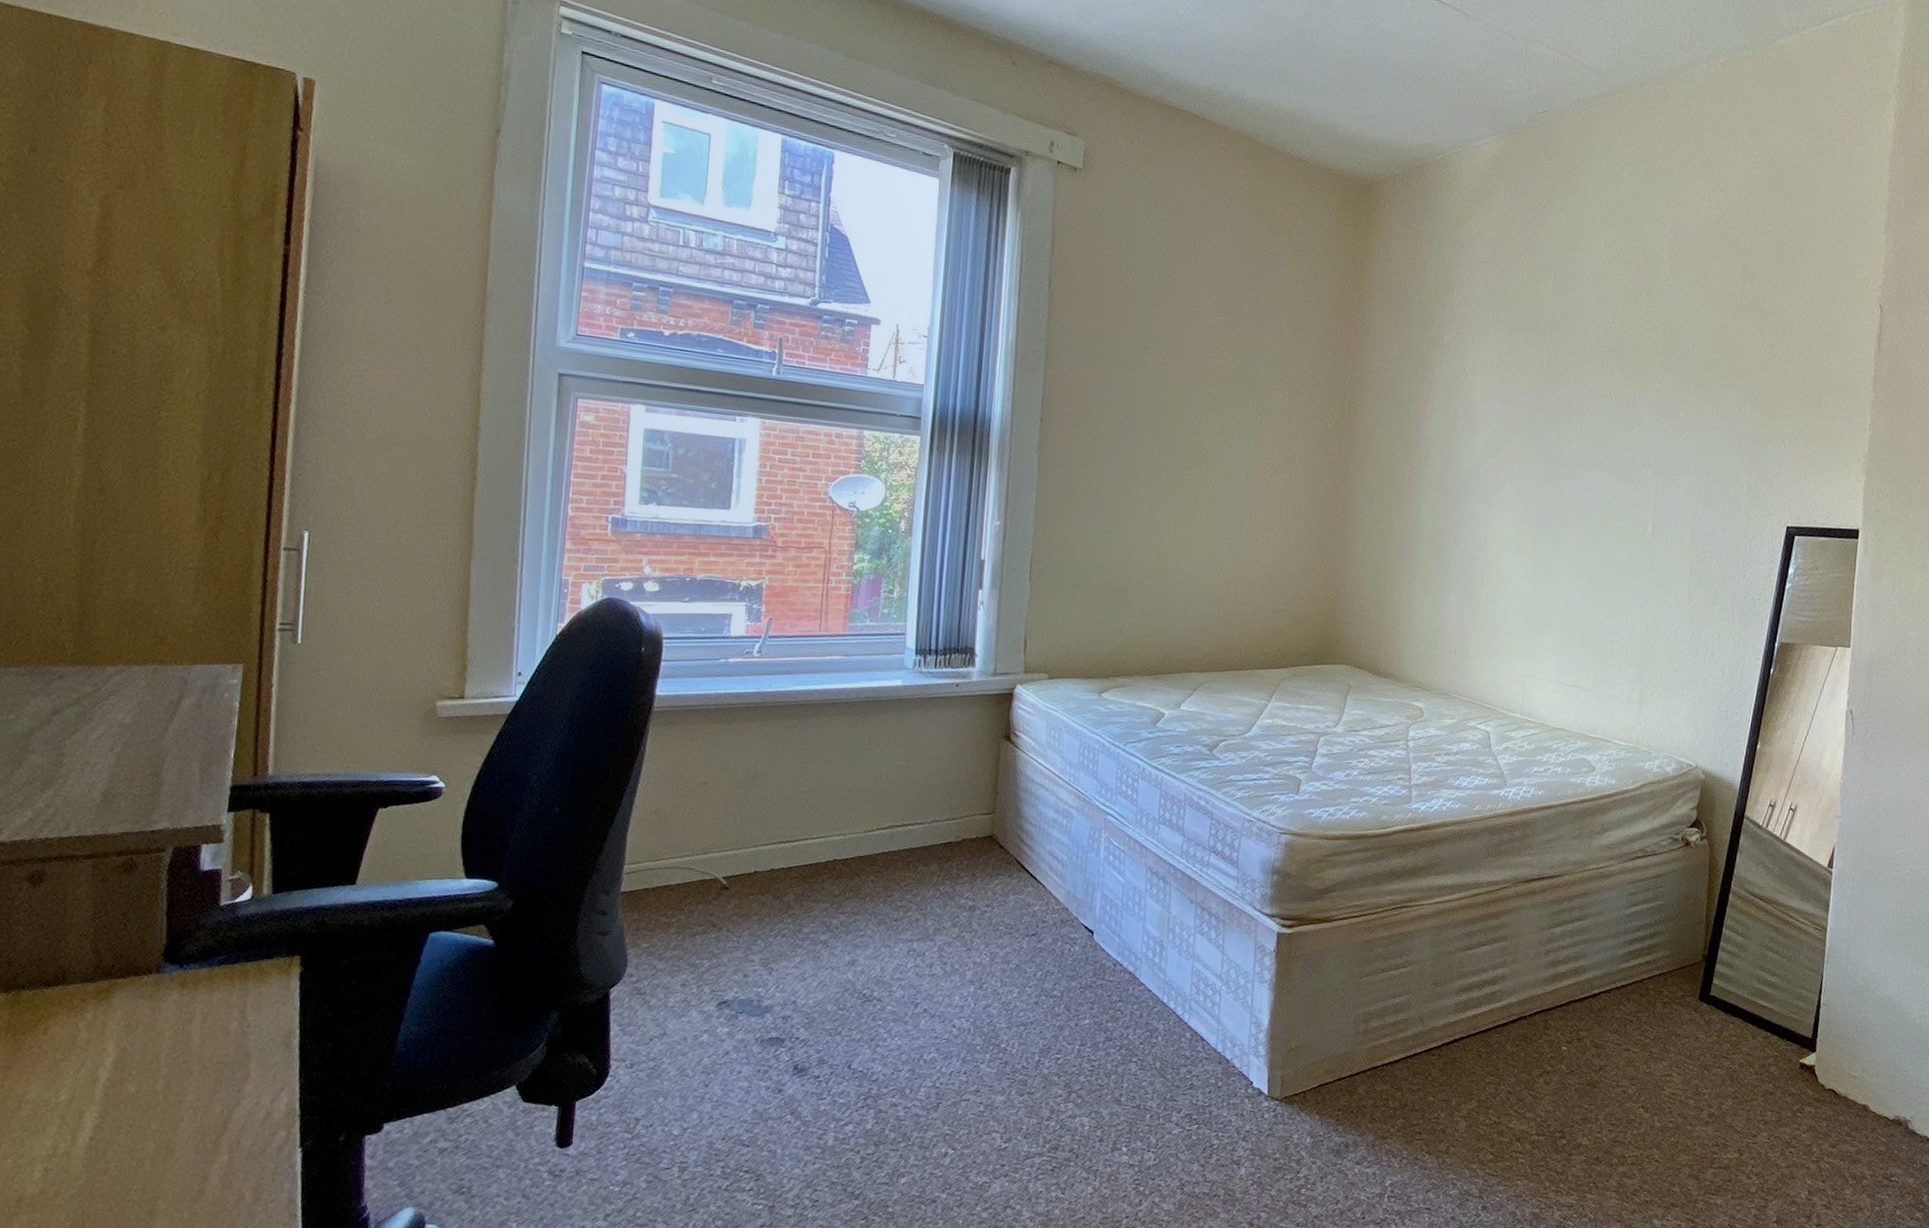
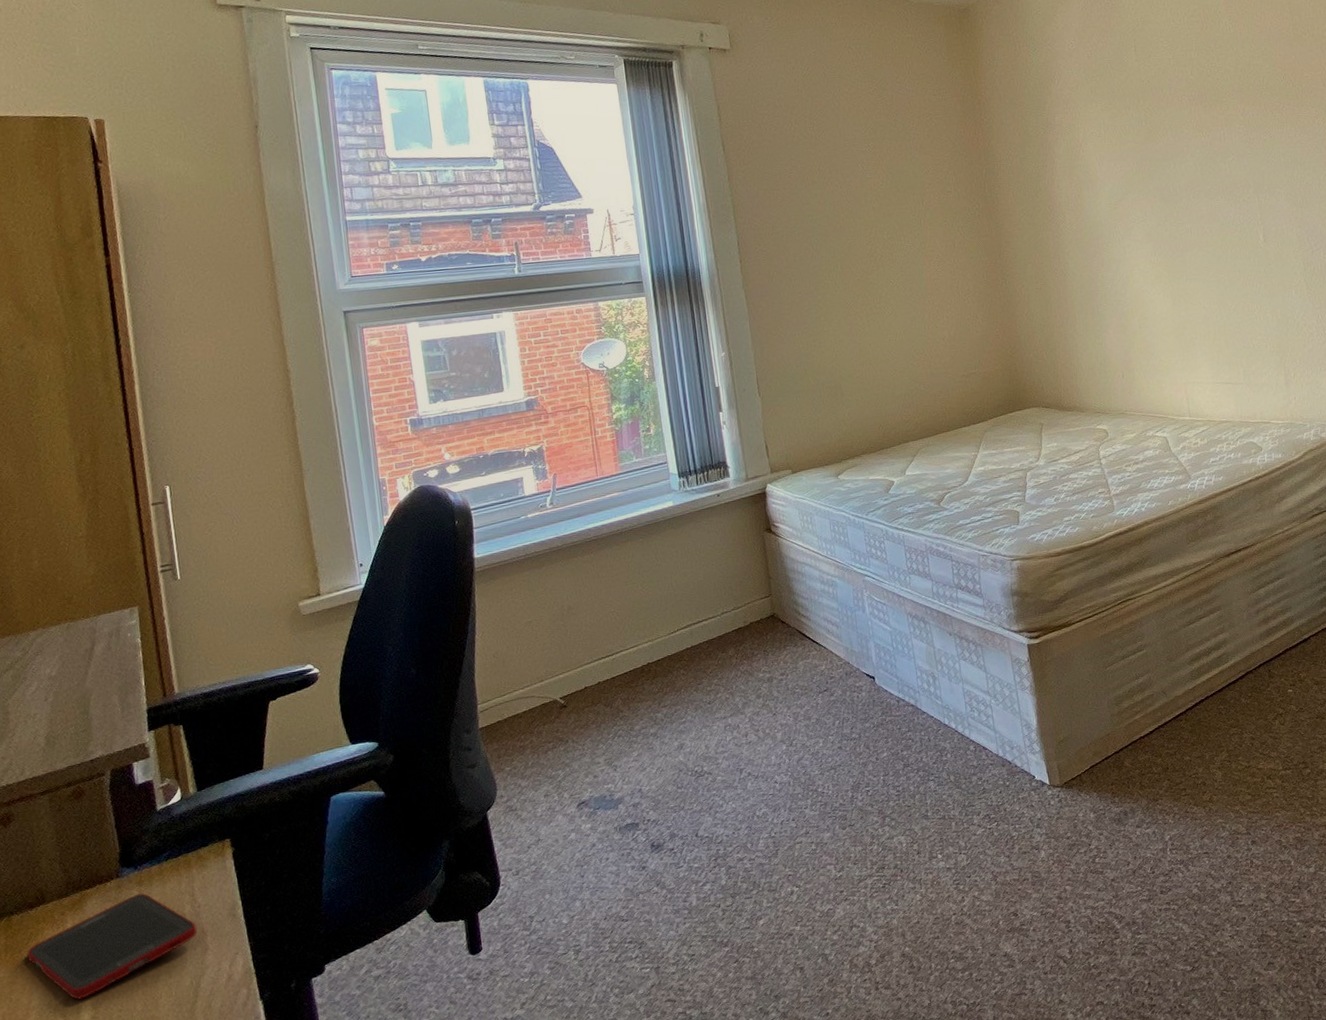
cell phone: none [31,996,241,1104] -> present [26,893,198,1001]

